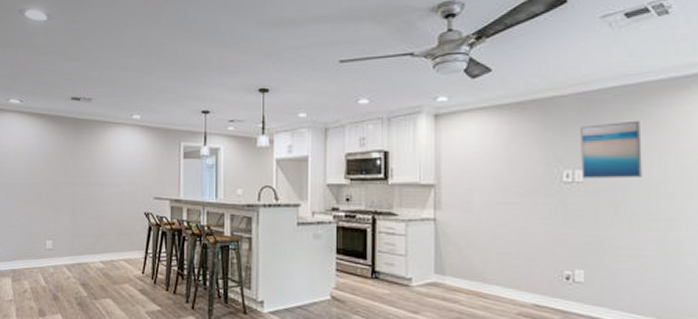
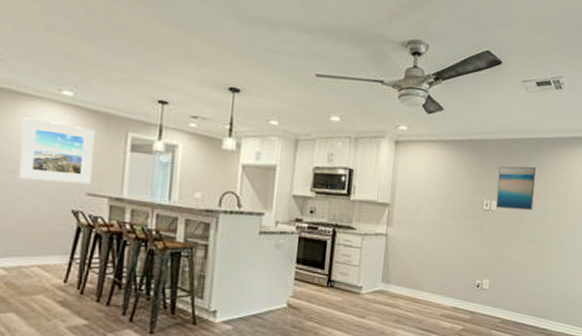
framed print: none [109,140,157,189] -> present [19,117,95,184]

